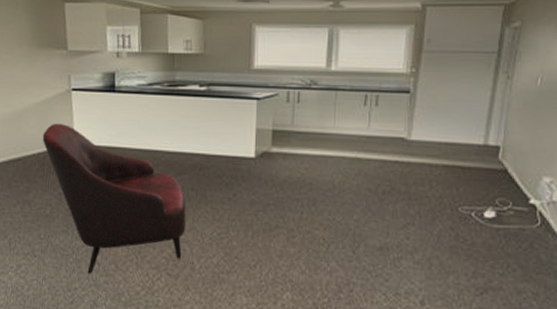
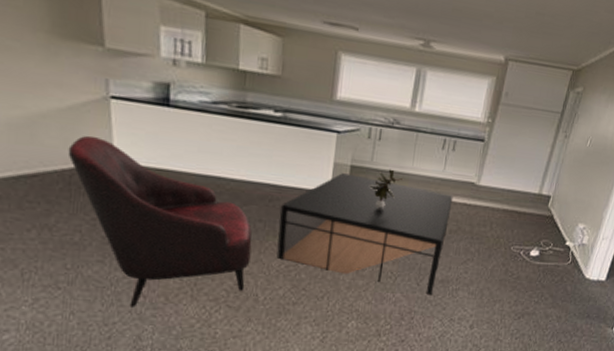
coffee table: none [209,138,382,265] -> present [276,173,453,296]
potted plant: none [293,130,327,172] -> present [369,169,404,209]

